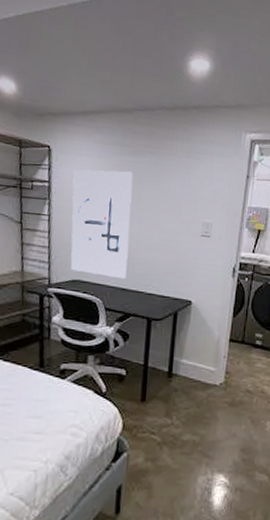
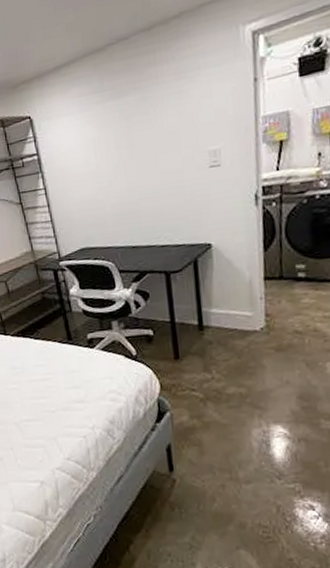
wall art: present [70,170,133,280] -> none [59,117,134,240]

